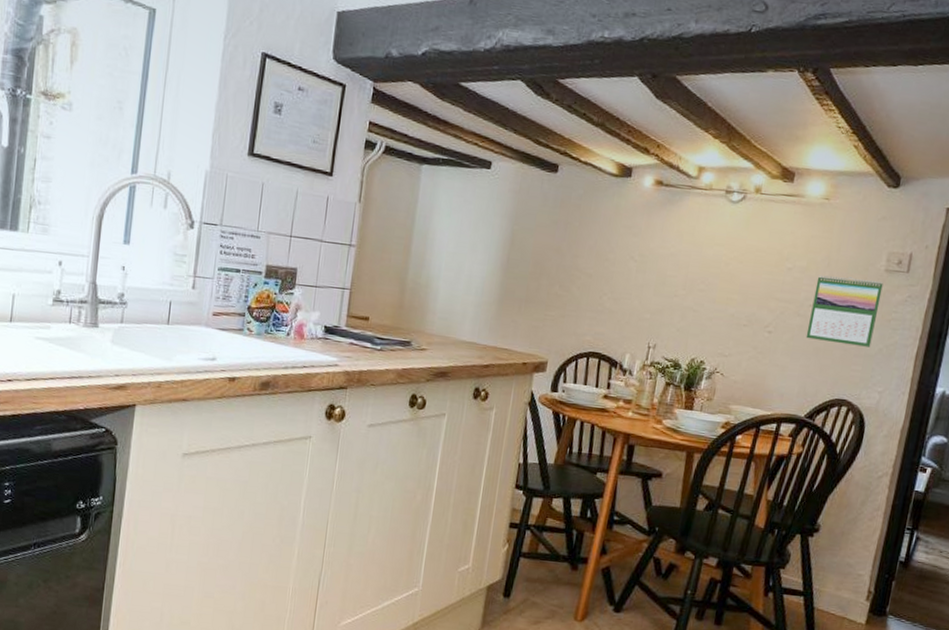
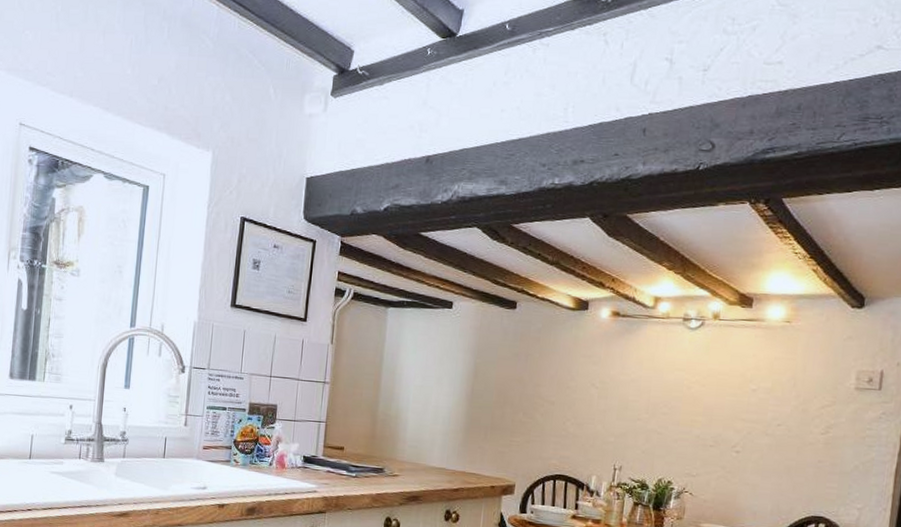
calendar: present [806,275,884,347] -> none [776,395,854,465]

